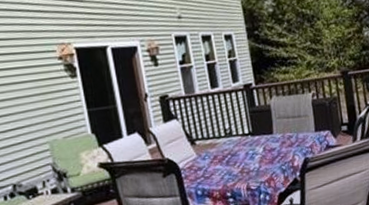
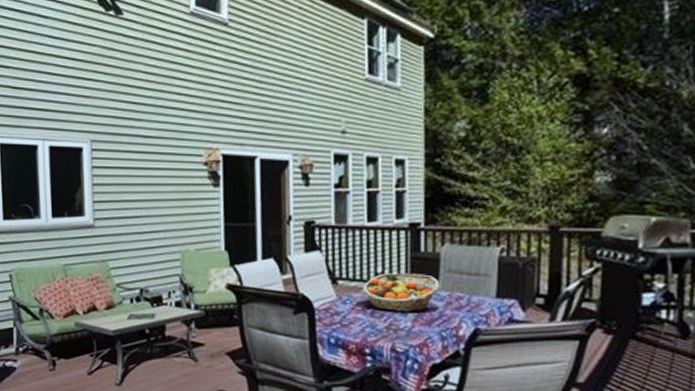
fruit basket: none [216,123,275,159] -> present [362,272,440,313]

